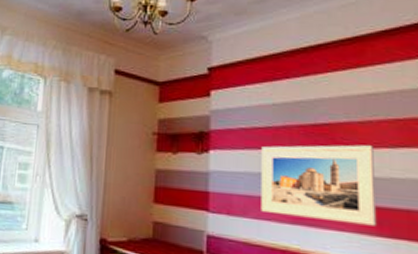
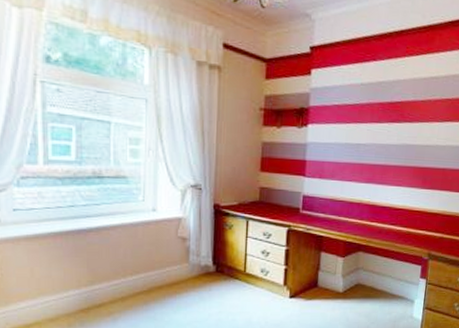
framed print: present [261,144,378,226] -> none [345,119,429,182]

